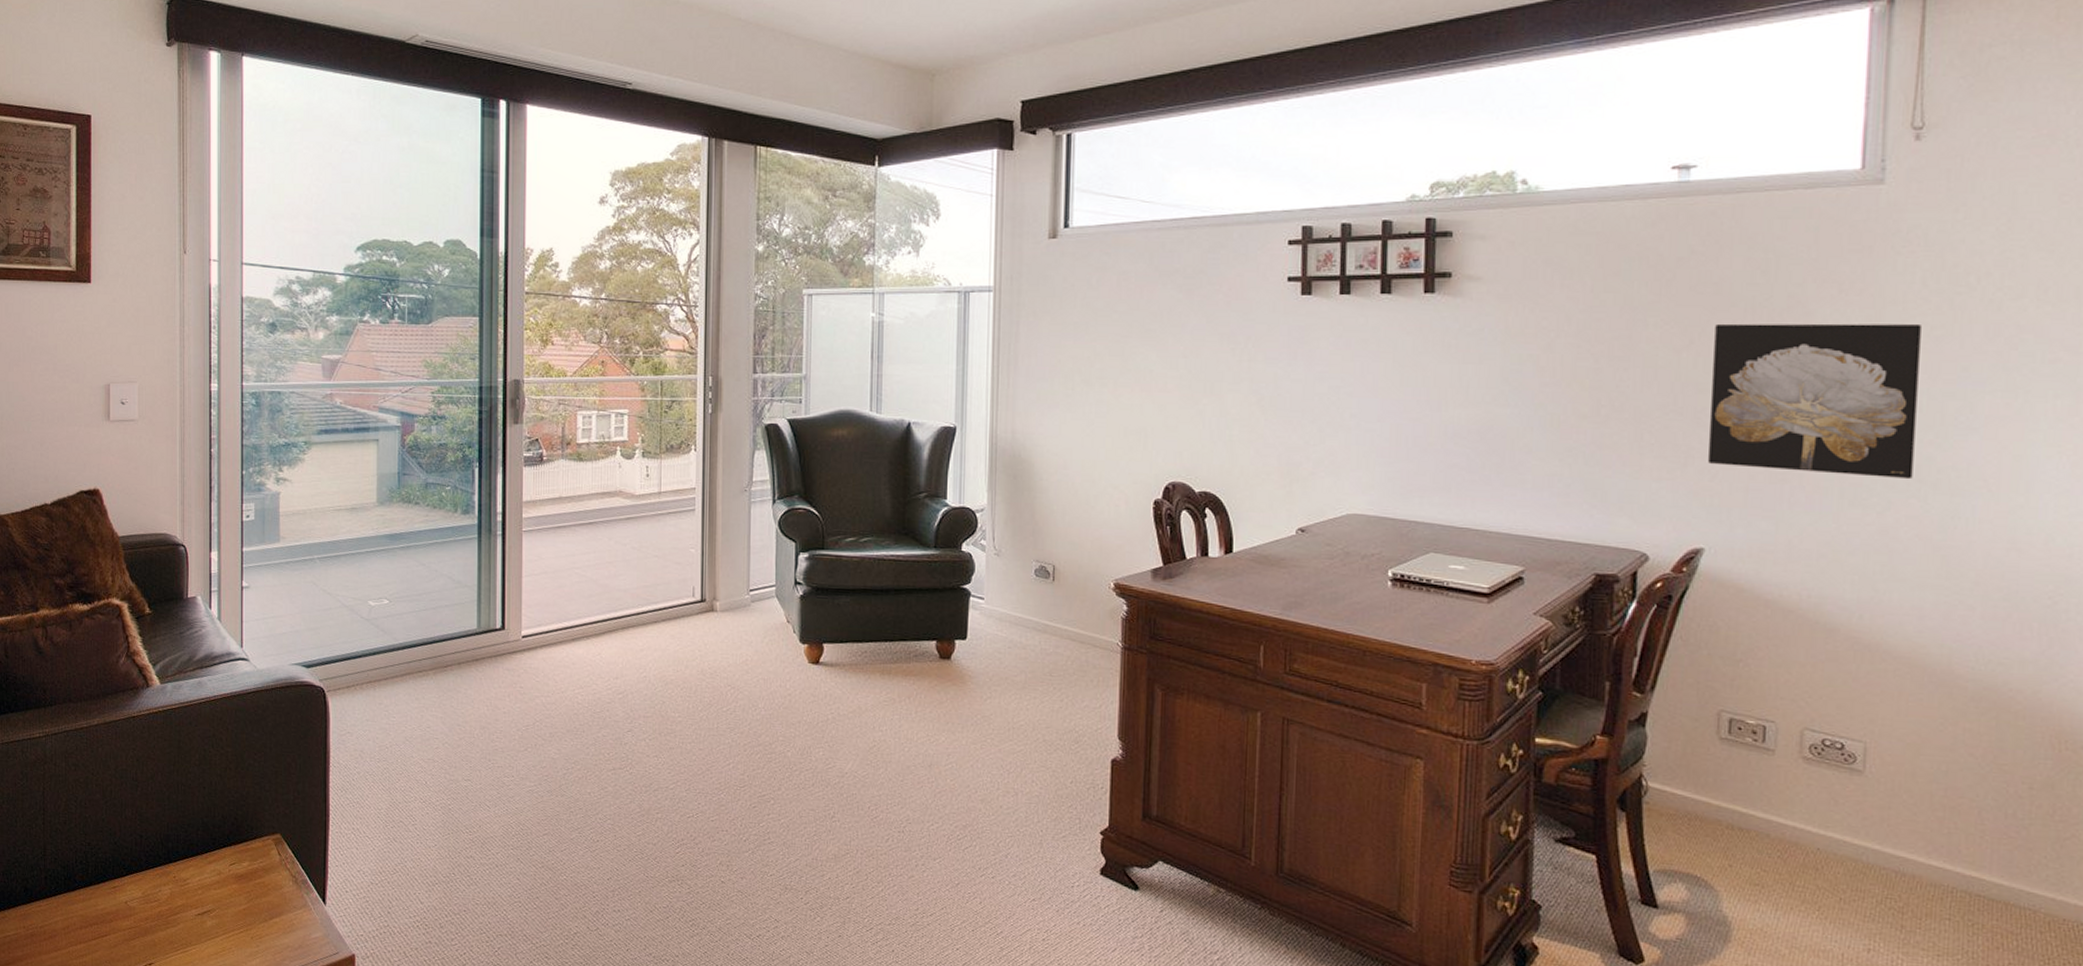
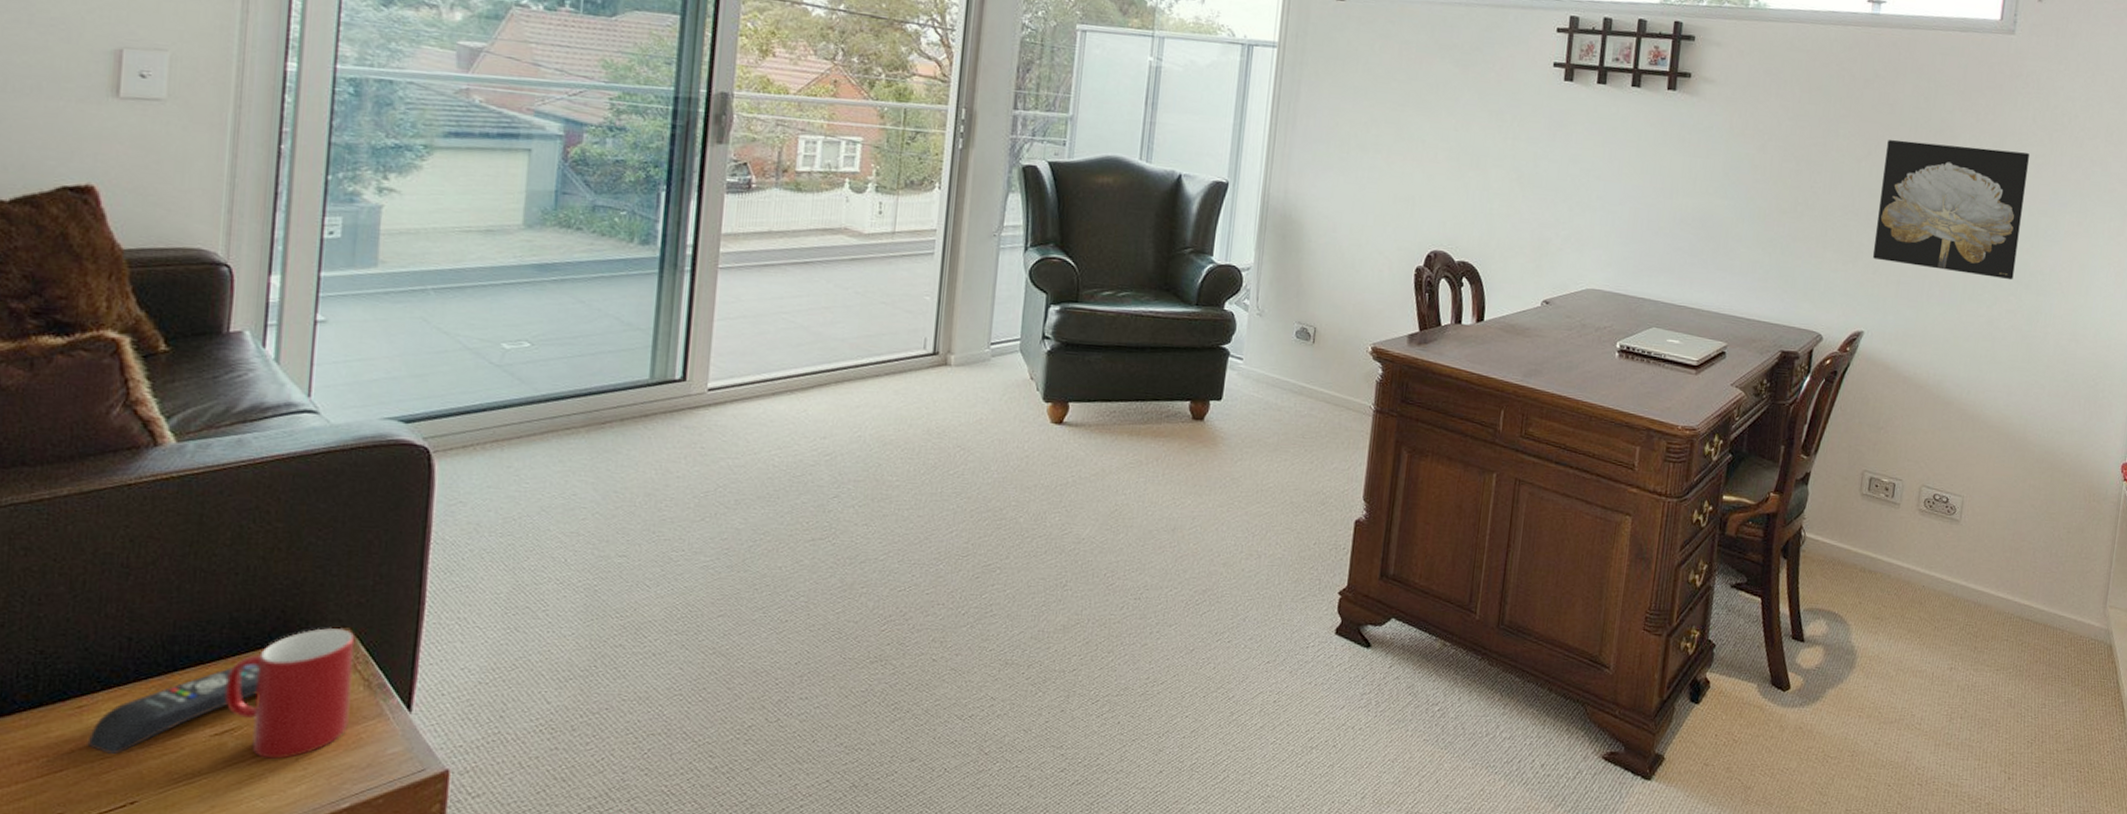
remote control: none [120,859,224,925] -> present [87,664,260,754]
cup: none [203,833,284,937] -> present [225,628,355,759]

